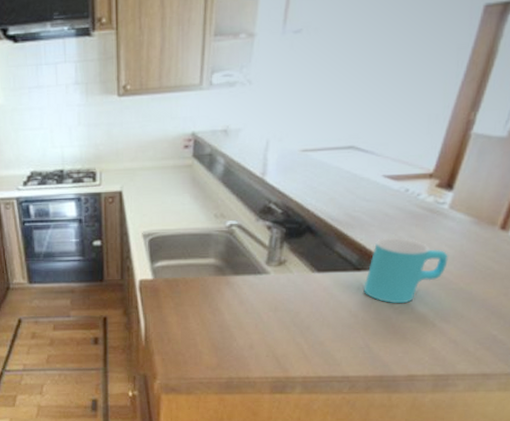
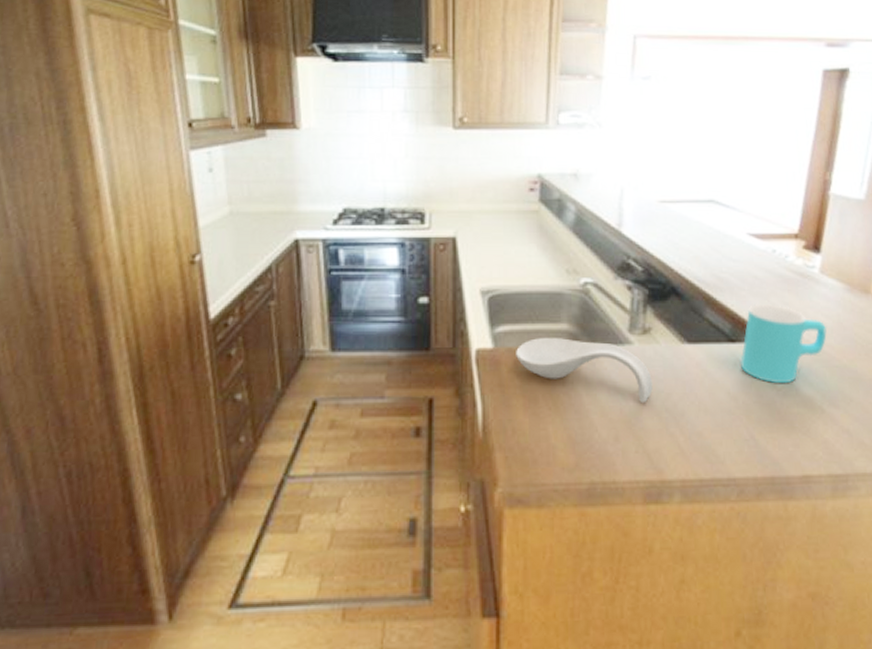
spoon rest: none [171,270,284,320] -> present [516,338,653,404]

